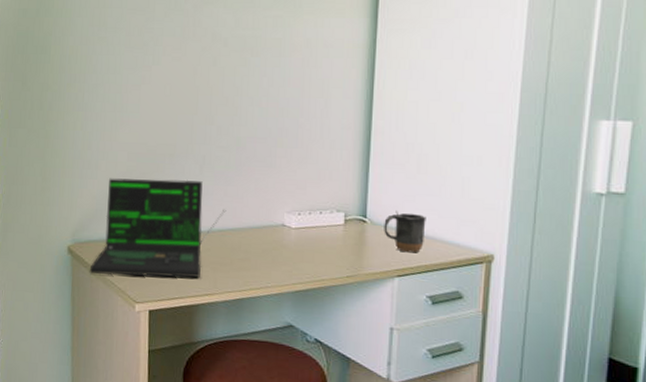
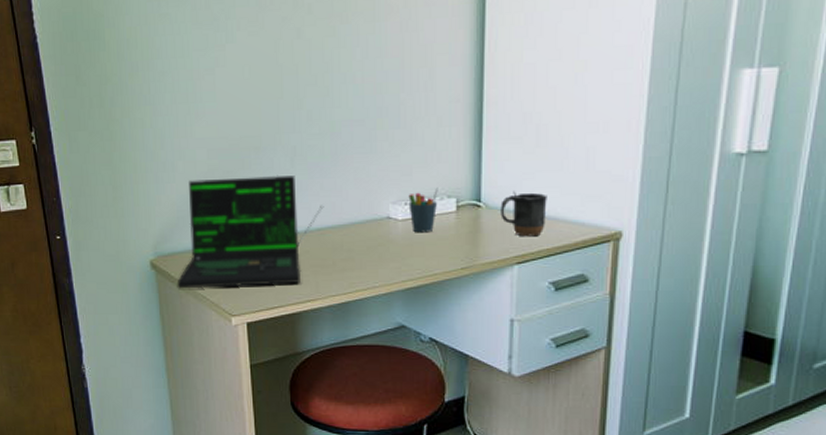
pen holder: none [301,202,329,242] -> present [408,187,438,233]

